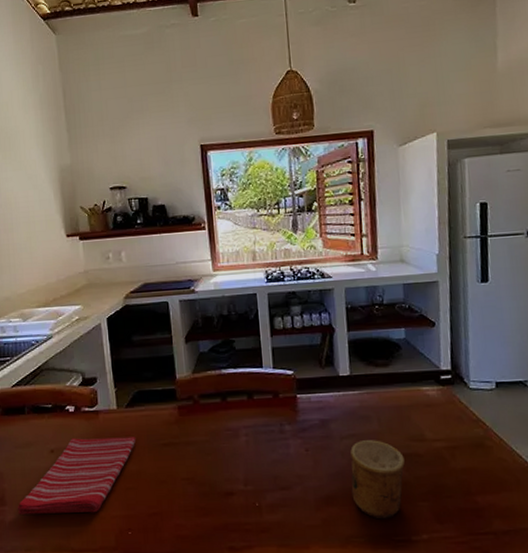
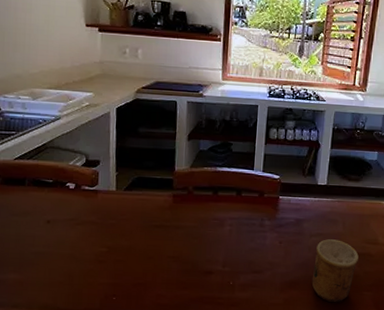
dish towel: present [17,437,136,515] -> none [7,212,131,279]

